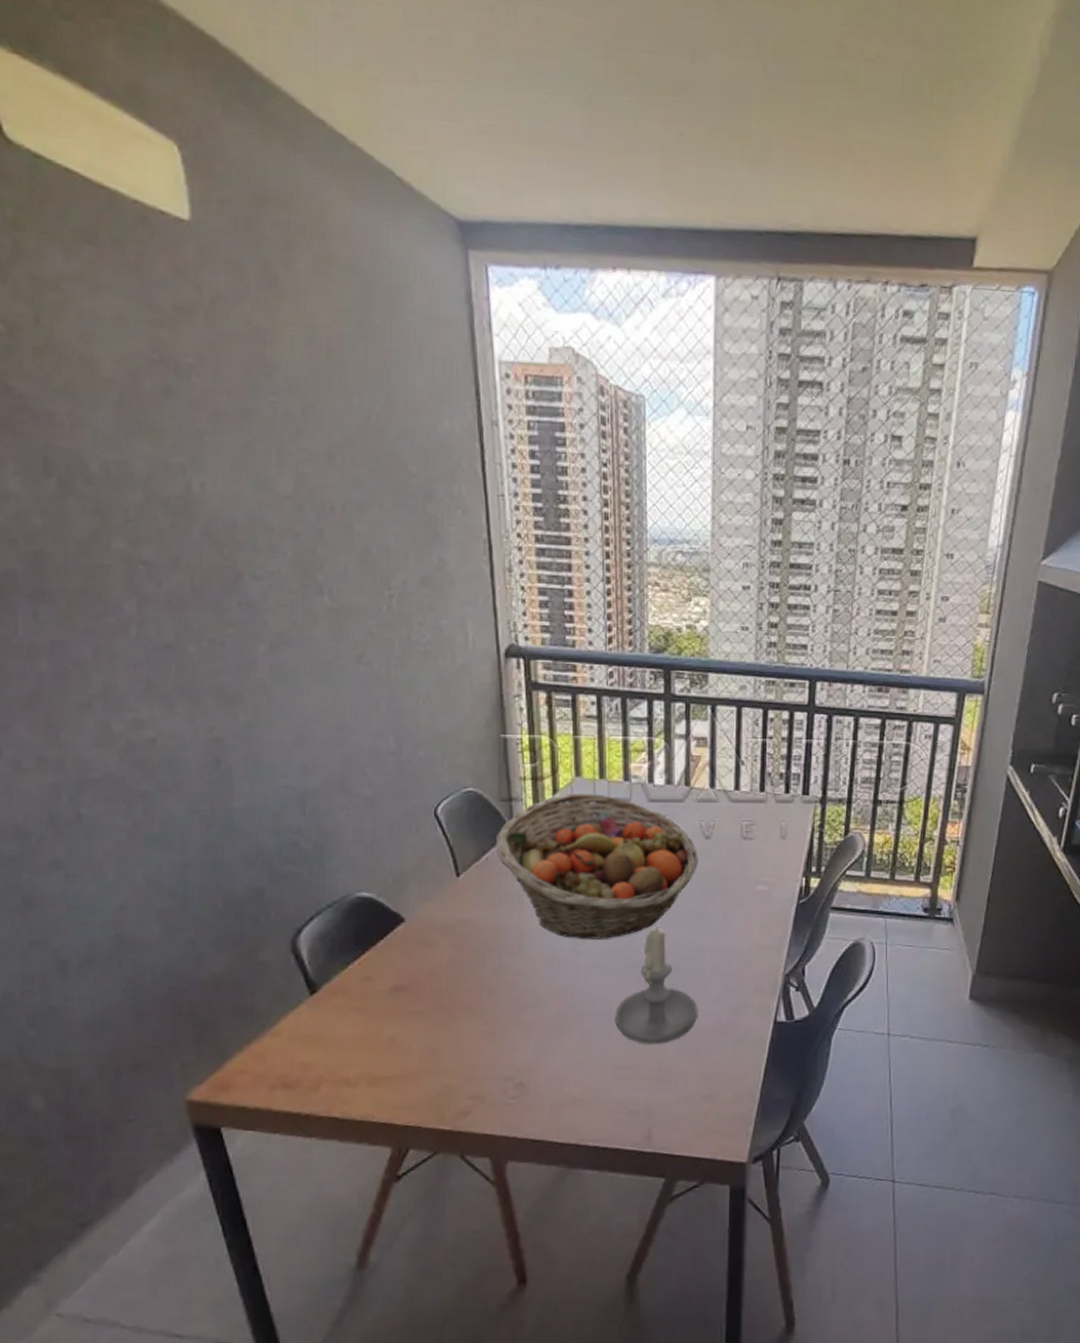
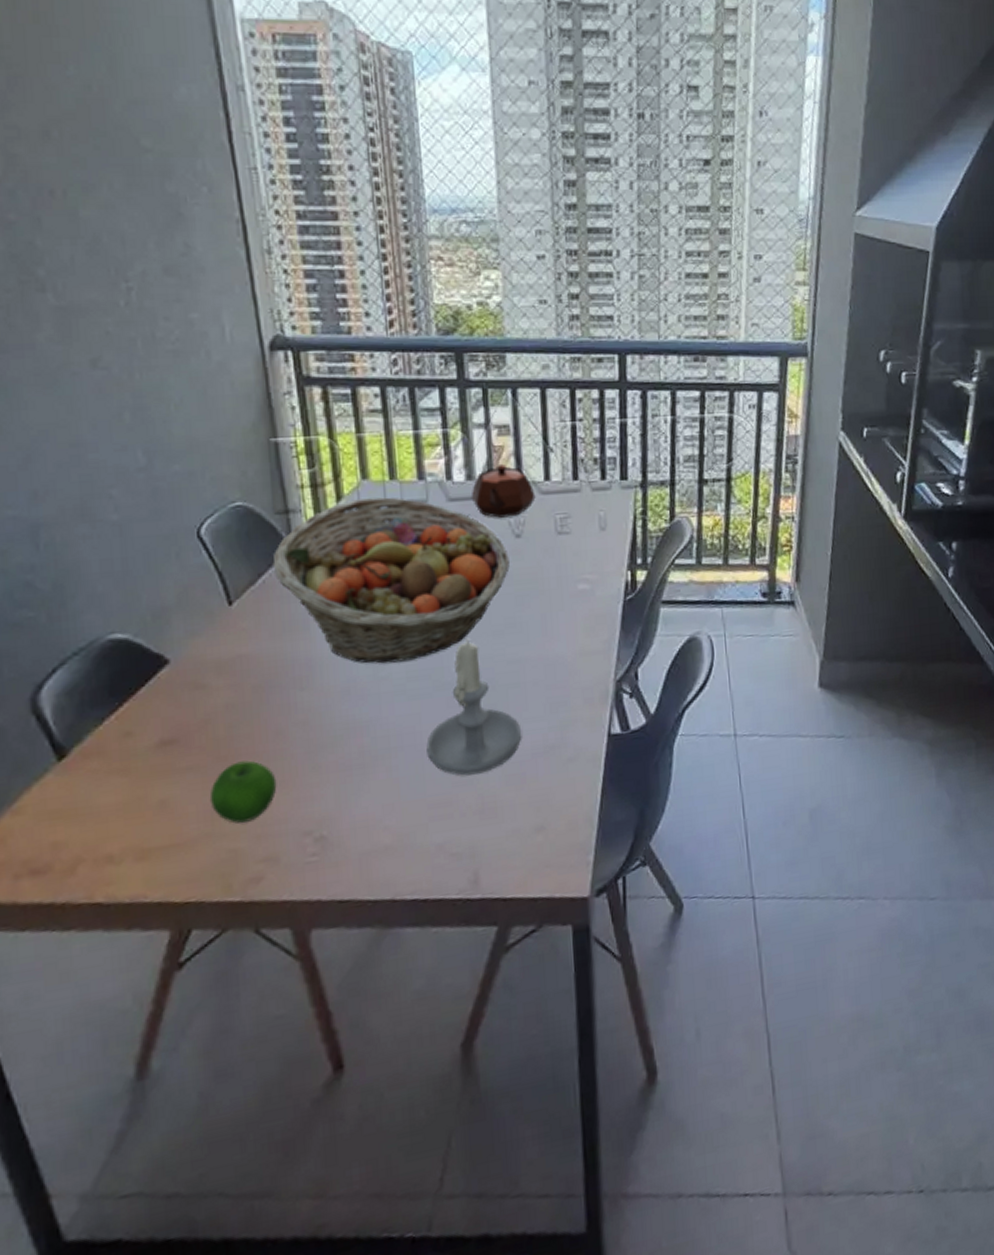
apple: none [430,1011,487,1064] -> present [209,760,277,824]
teapot: none [668,771,726,820] -> present [471,463,536,518]

